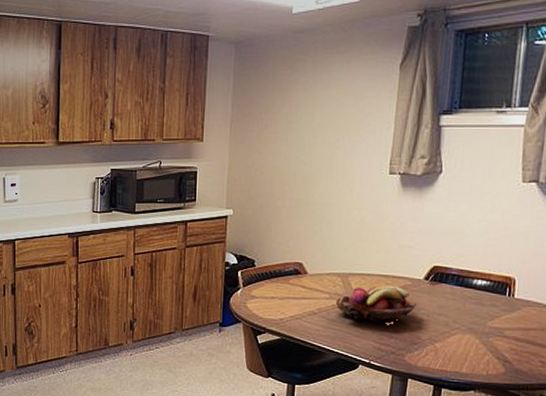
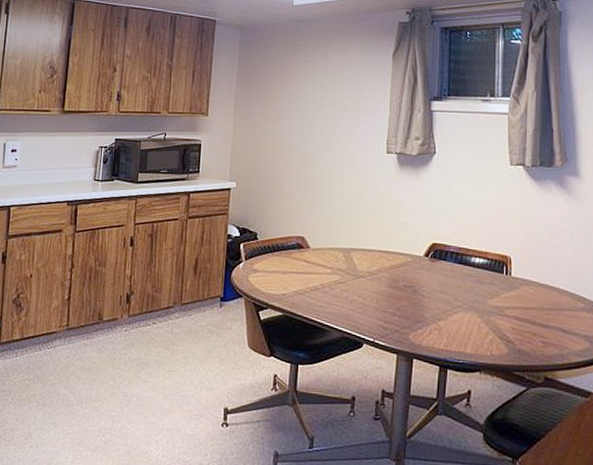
fruit basket: present [336,285,417,322] -> none [339,261,418,299]

